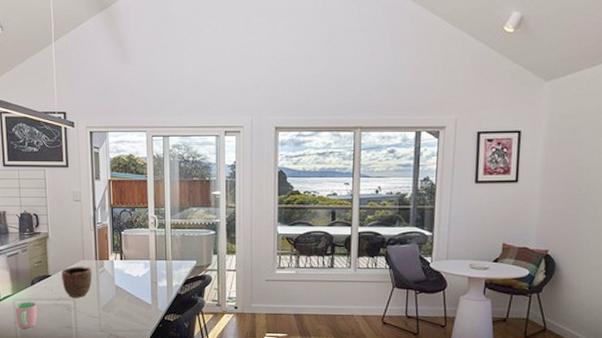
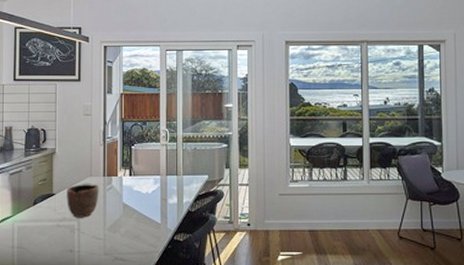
cup: present [15,302,37,328] -> none [14,223,38,254]

